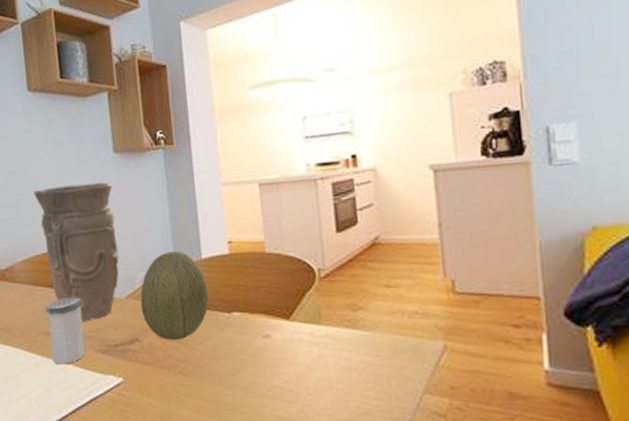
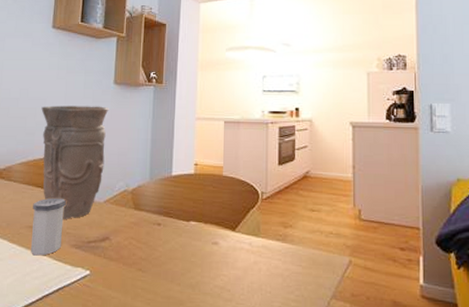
fruit: present [140,250,209,340] -> none [116,167,174,241]

